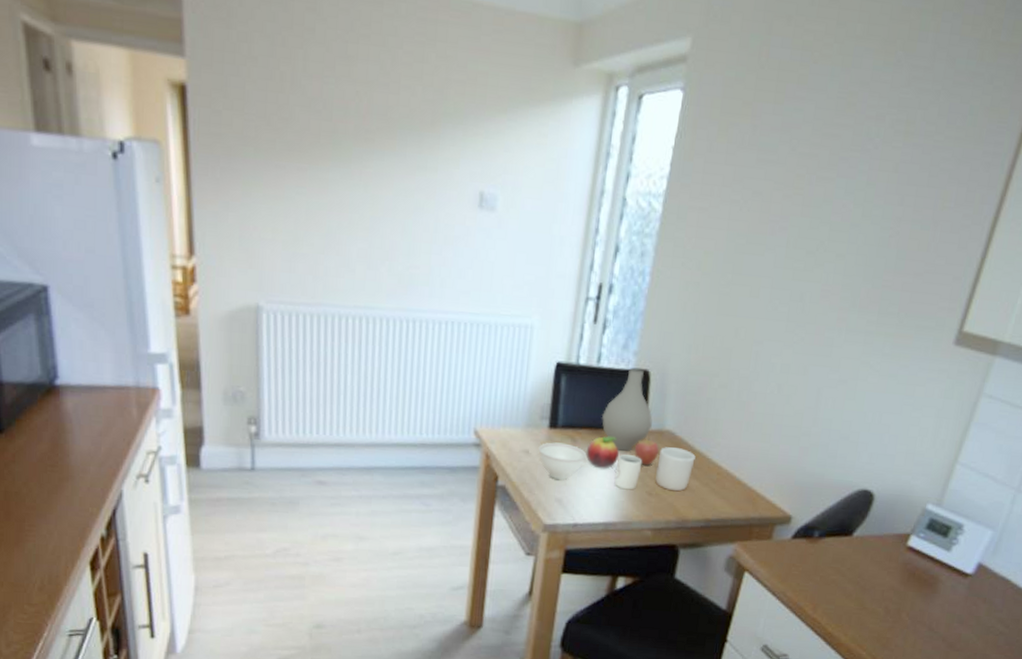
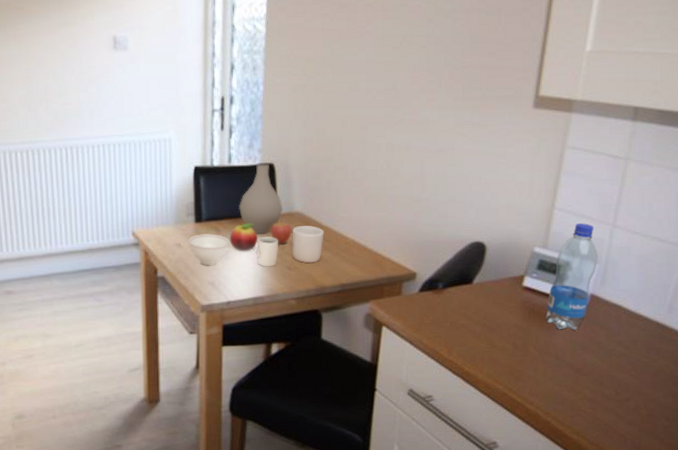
bottle: none [925,483,996,601] -> present [545,223,598,331]

